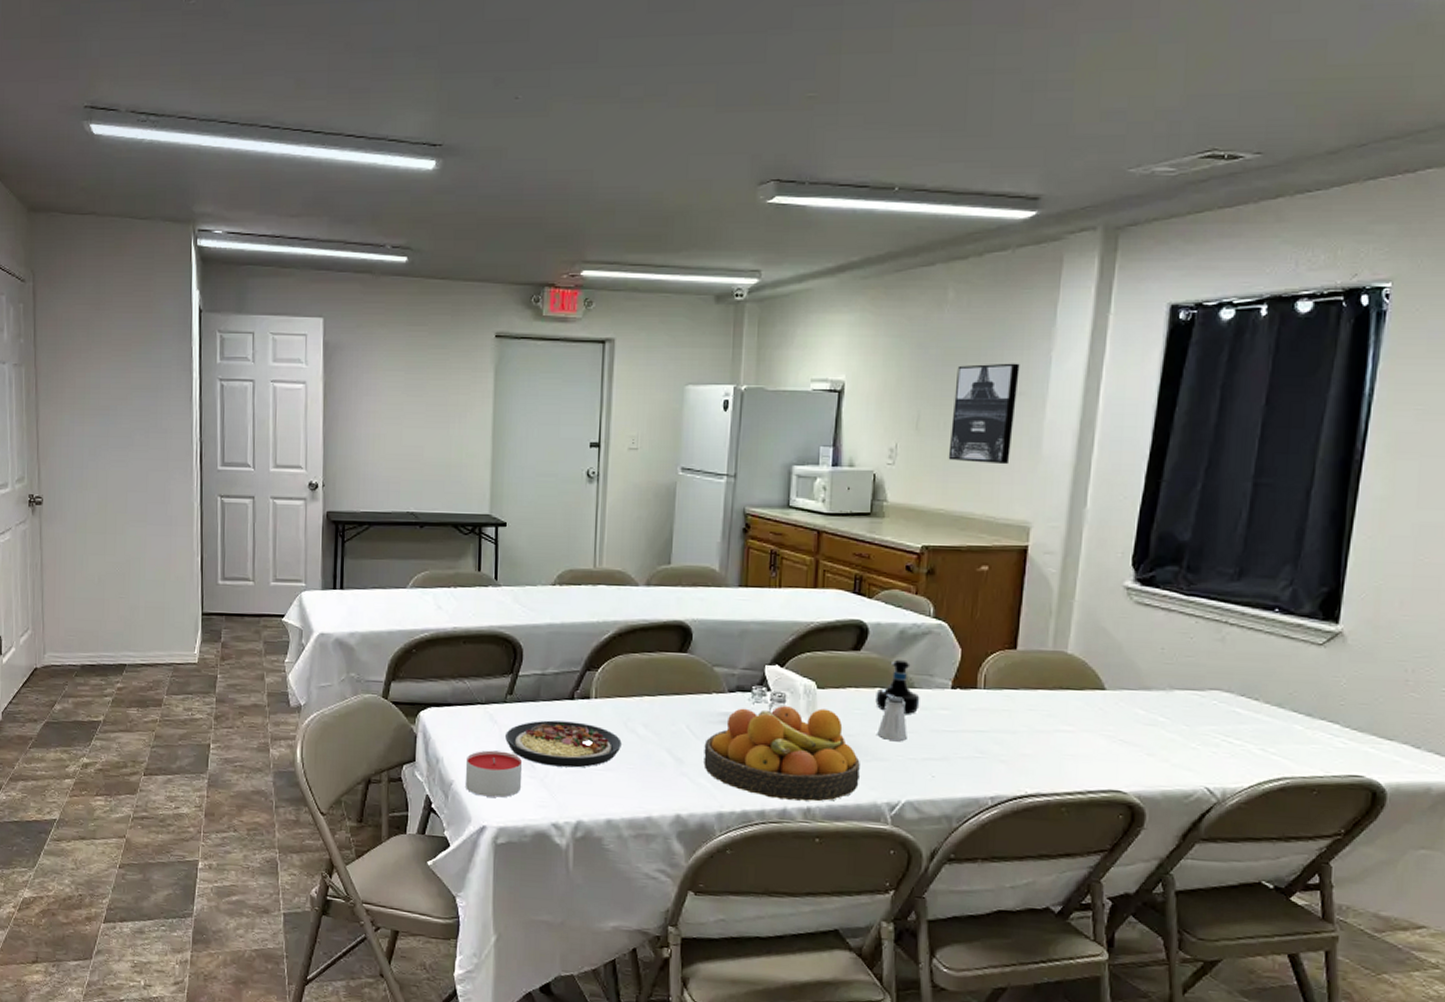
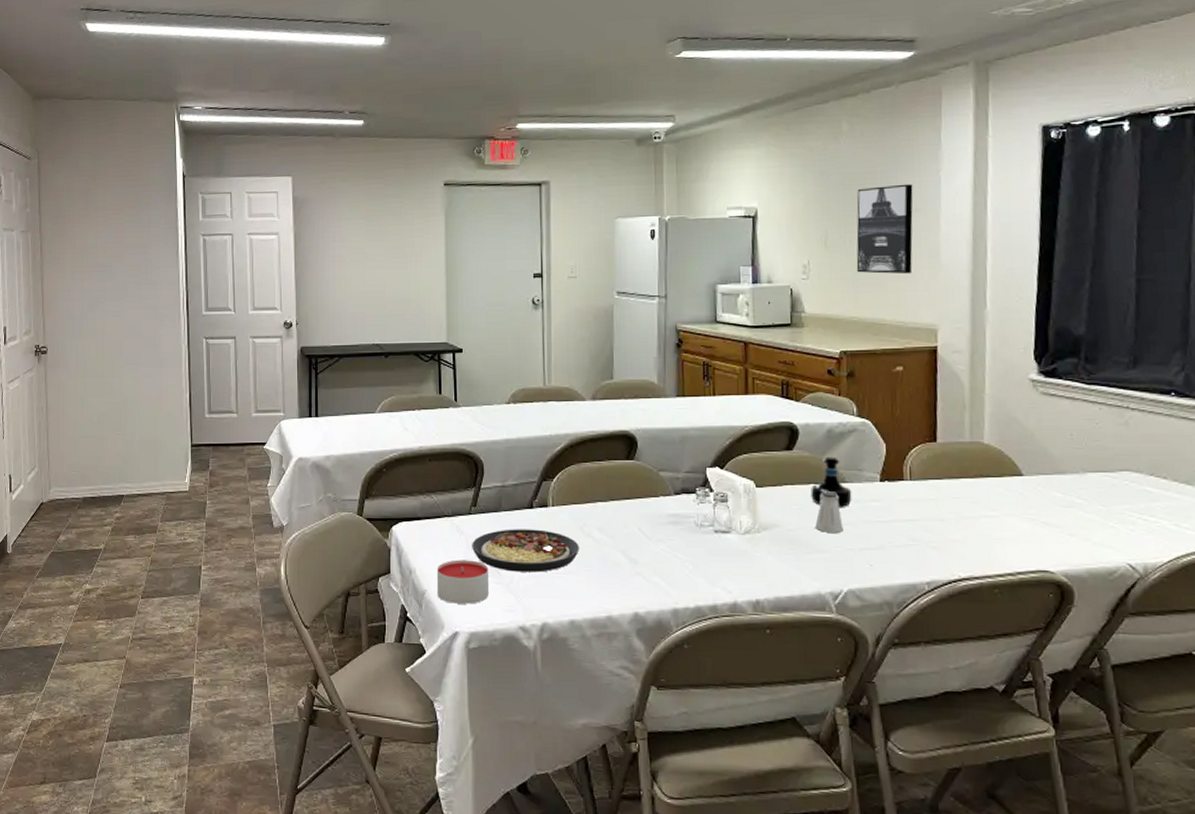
fruit bowl: present [704,706,860,802] -> none [656,505,803,594]

